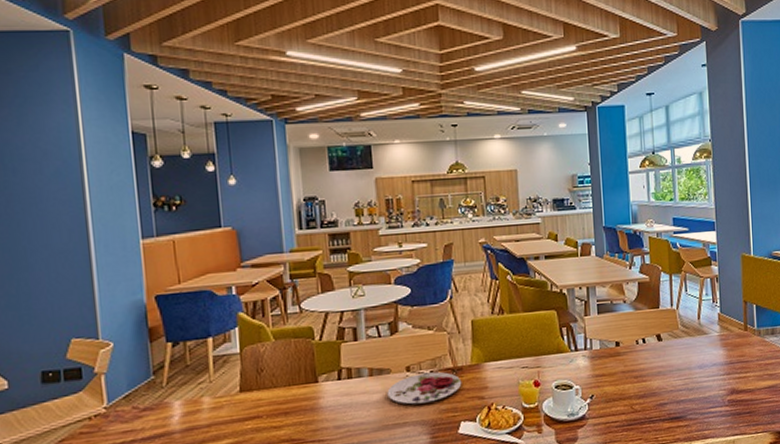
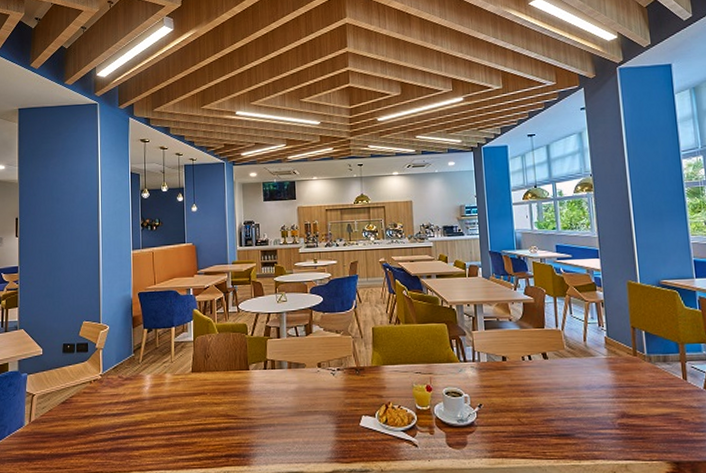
plate: present [387,371,462,405] -> none [302,370,364,396]

